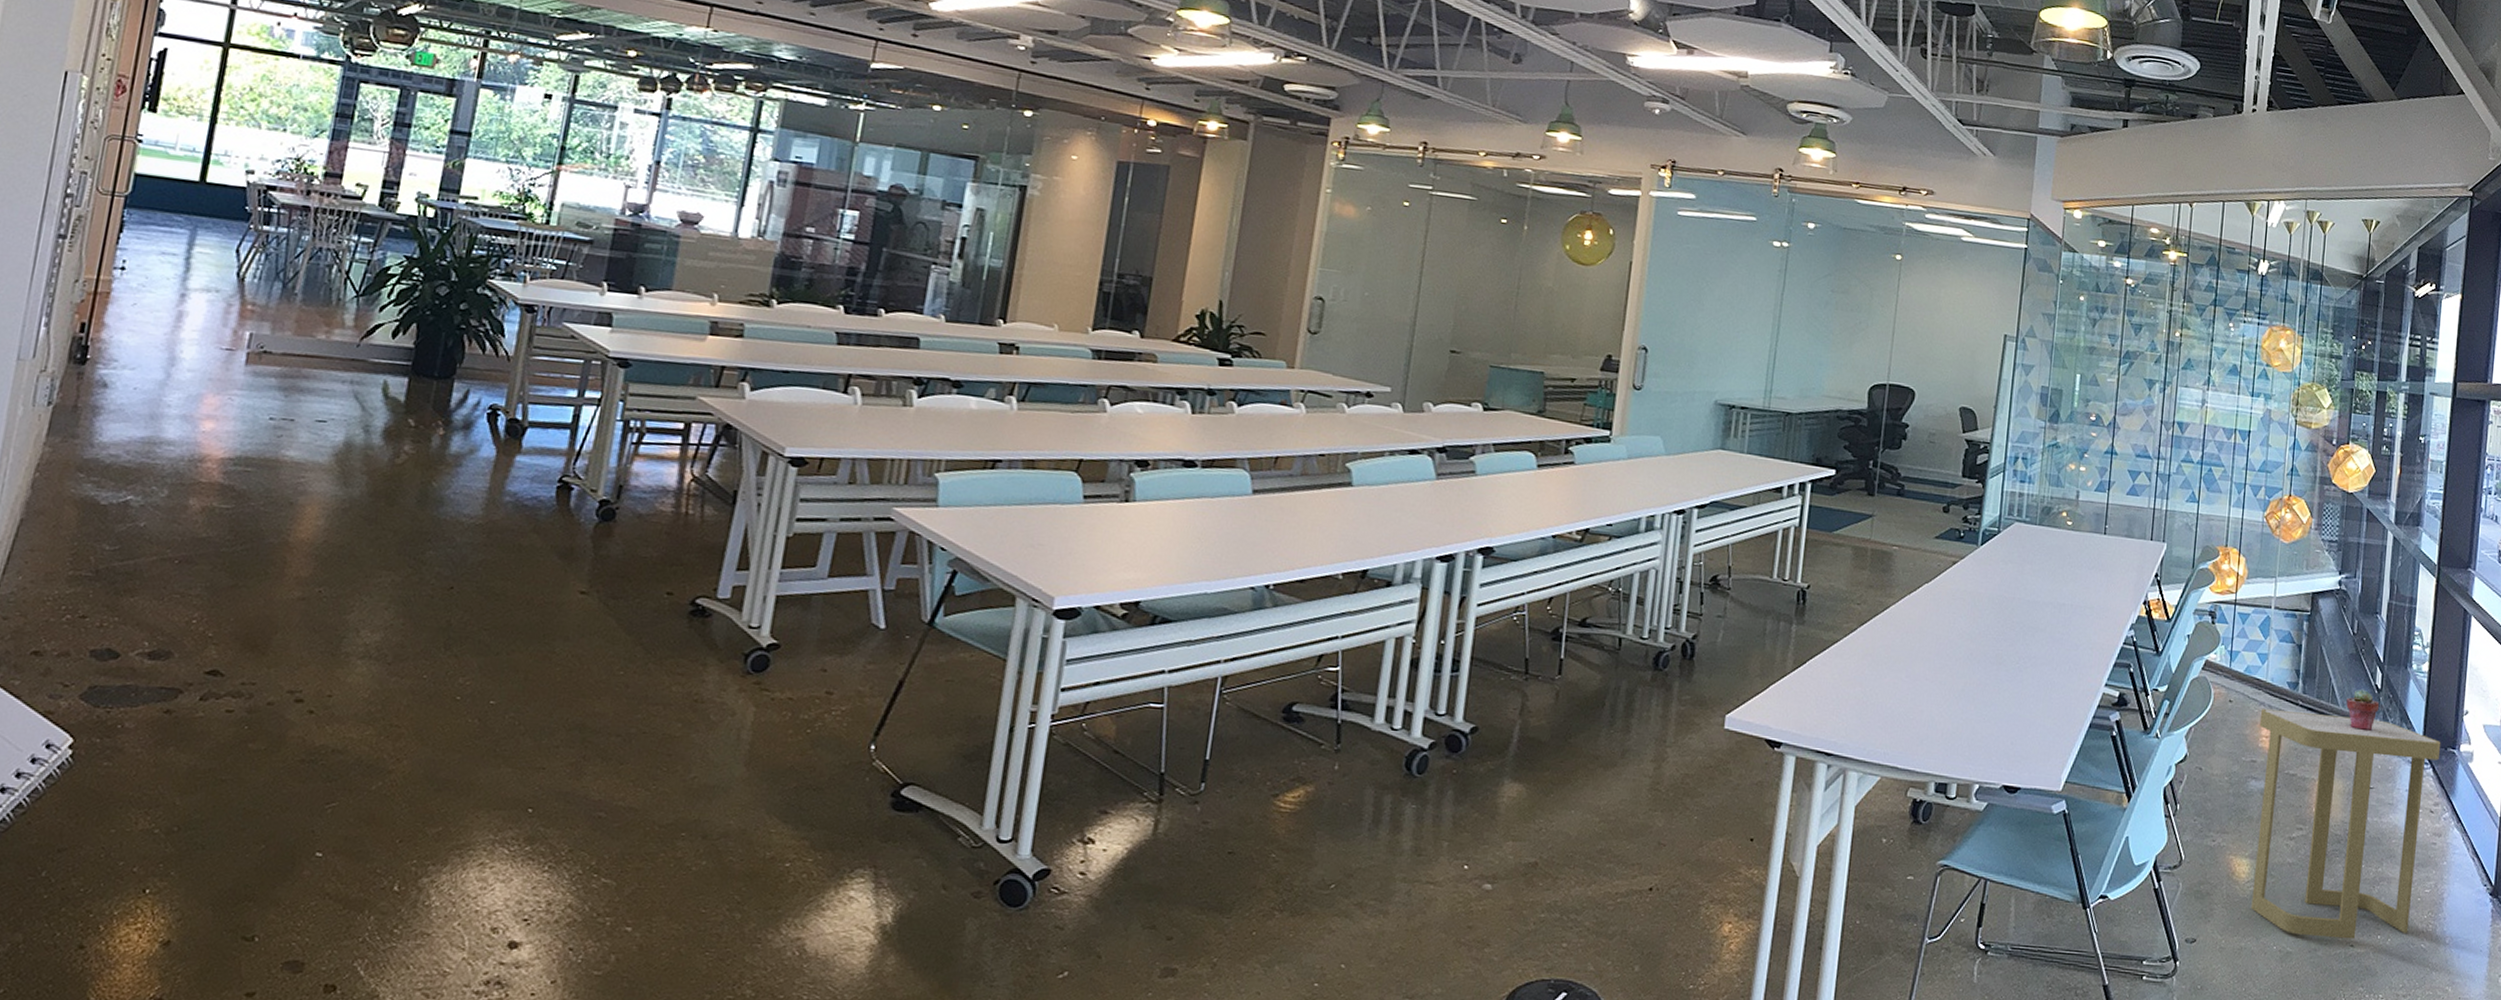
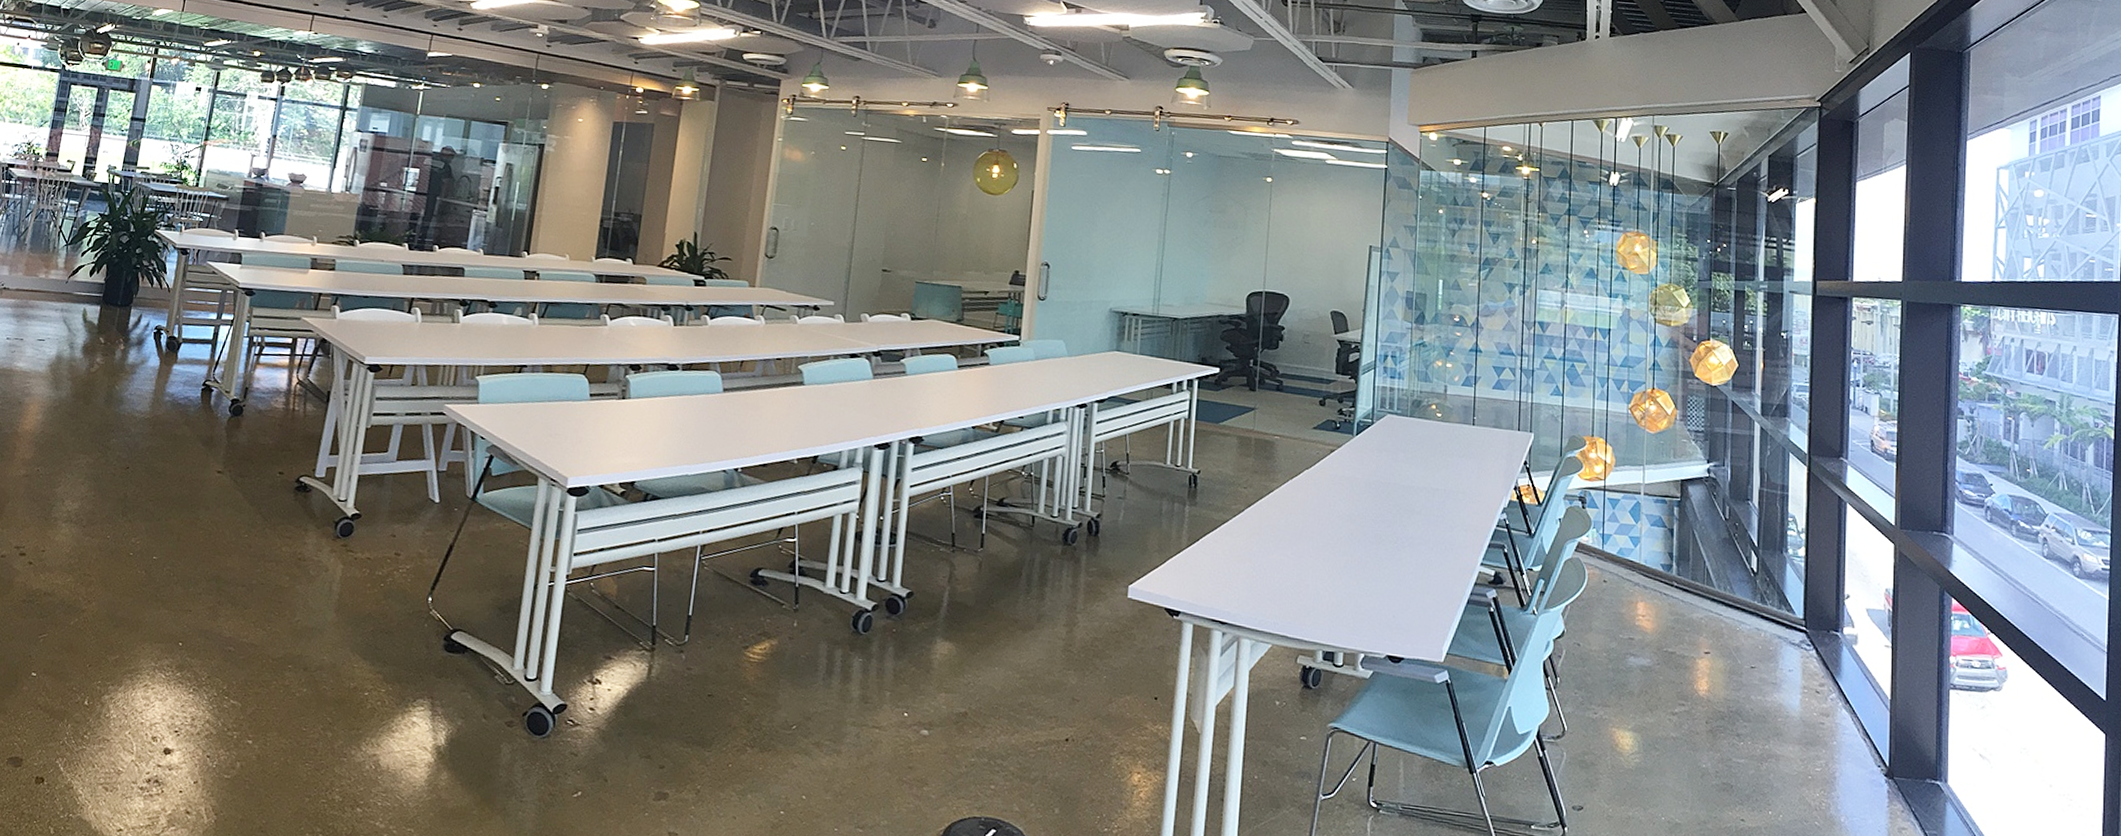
side table: present [2251,708,2441,940] -> none [1635,588,1823,814]
potted succulent: present [2346,689,2380,732] -> none [1722,572,1757,613]

